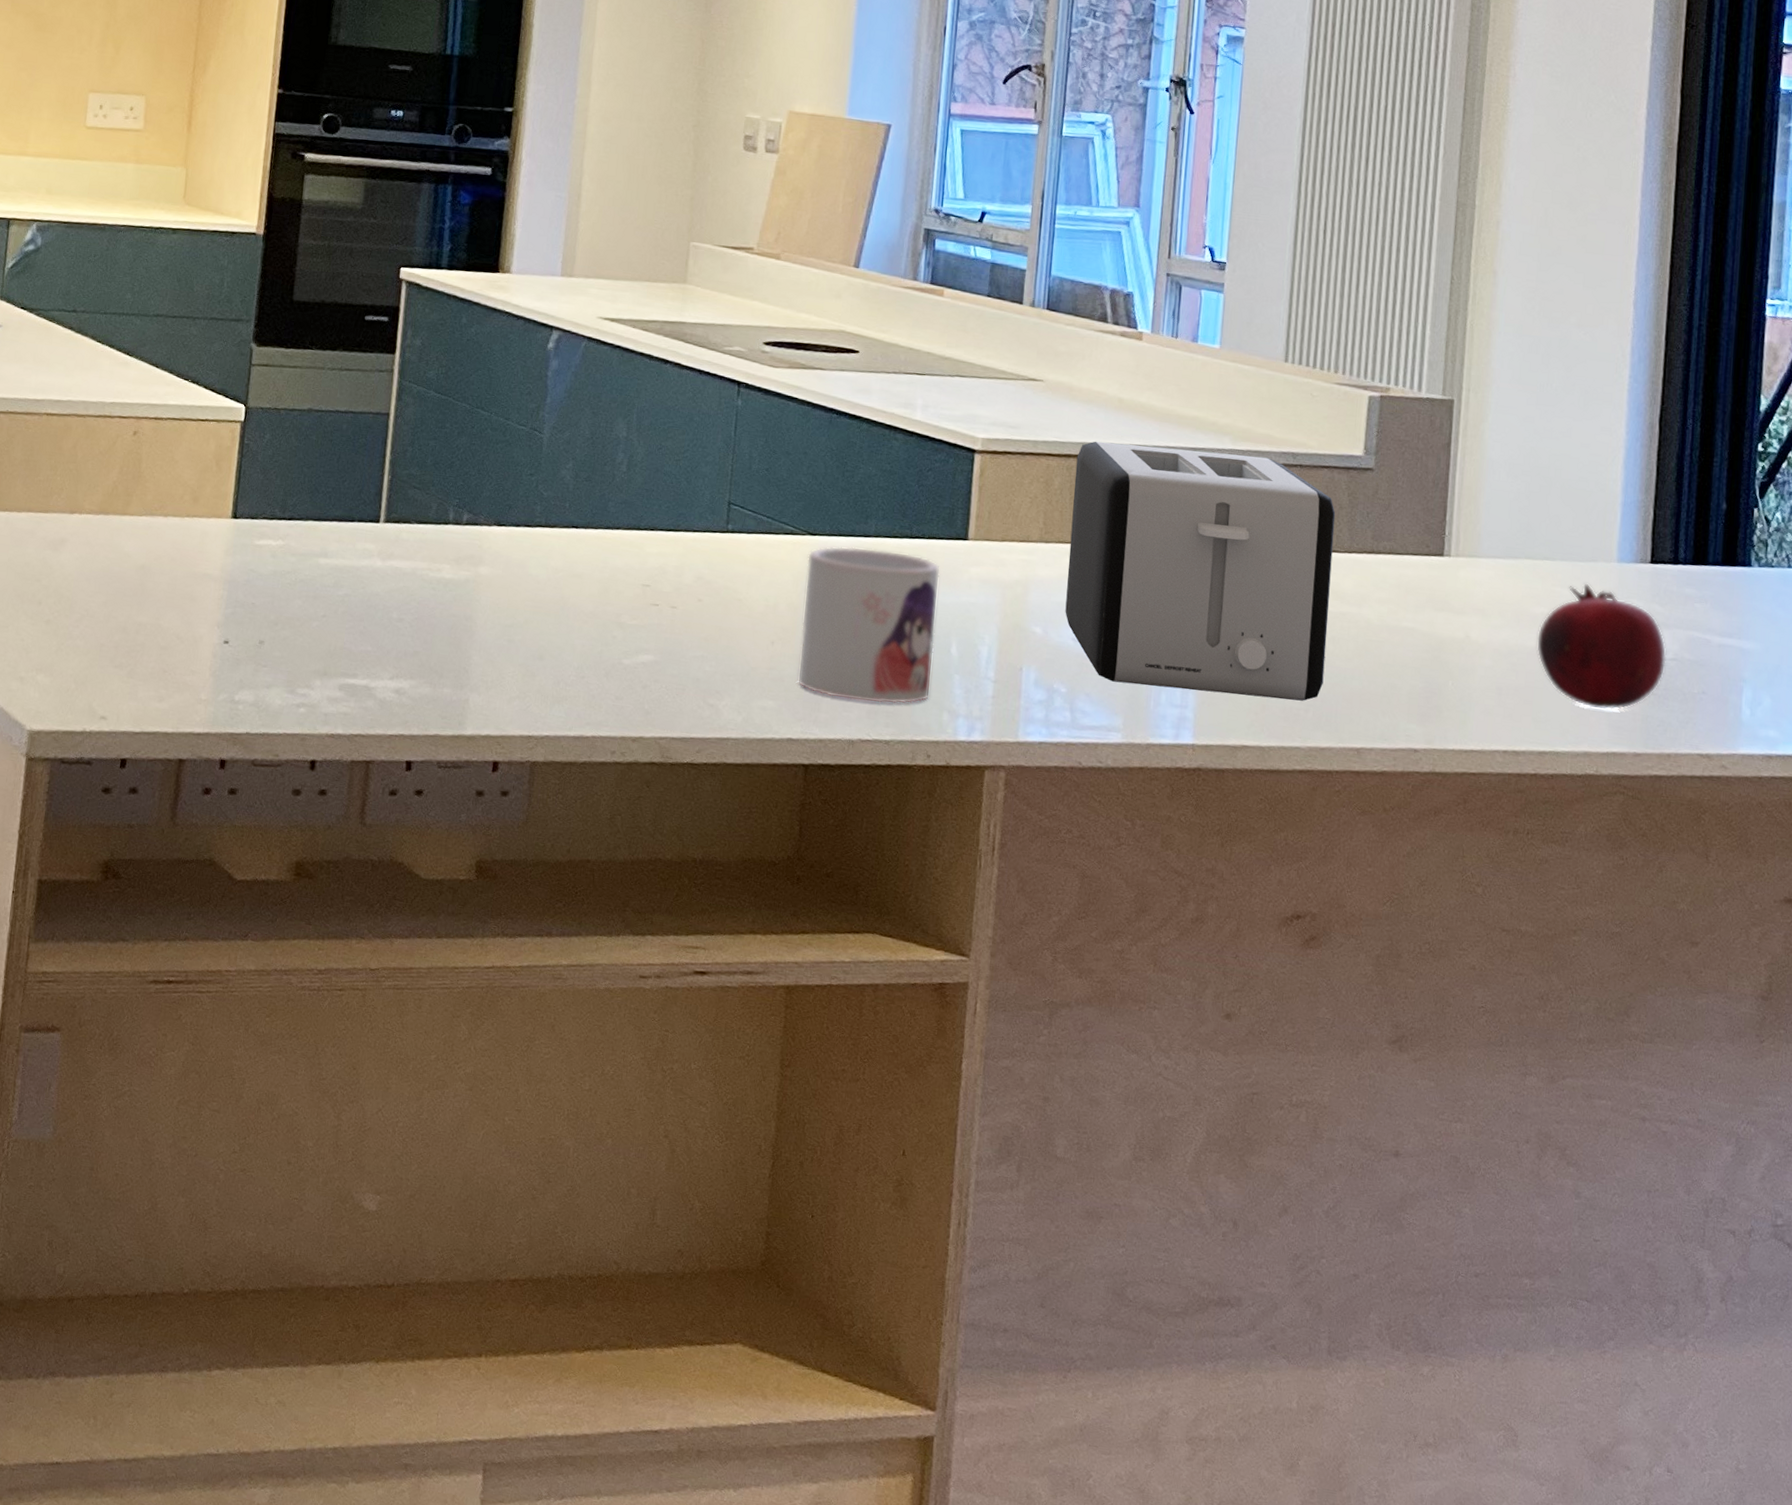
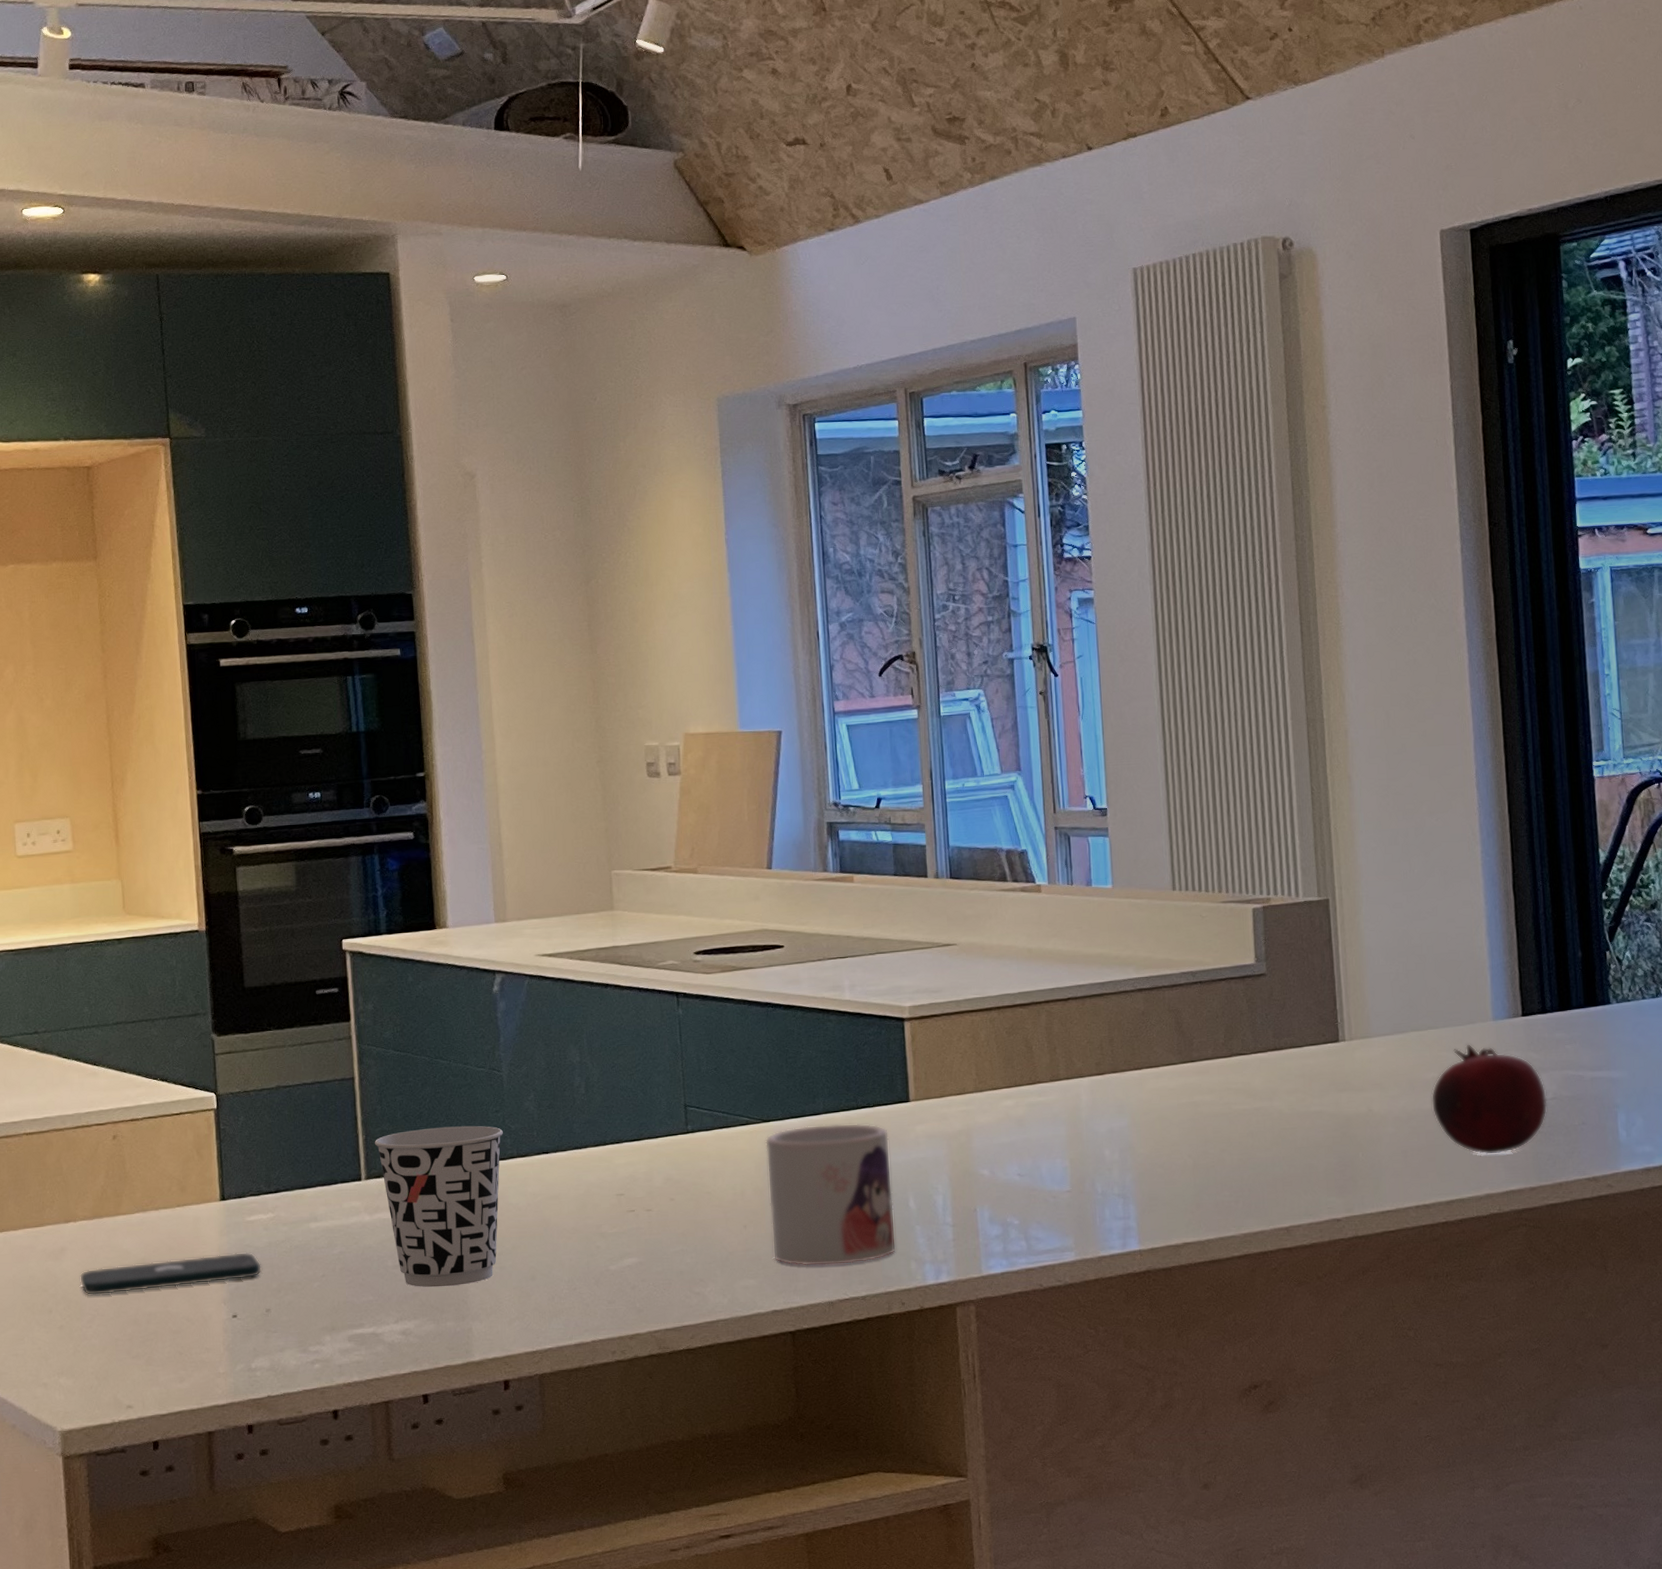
smartphone: none [75,566,263,605] -> present [80,1252,262,1296]
cup: none [399,479,534,652] -> present [374,1125,503,1288]
toaster: present [1065,441,1336,701] -> none [997,980,1248,1207]

